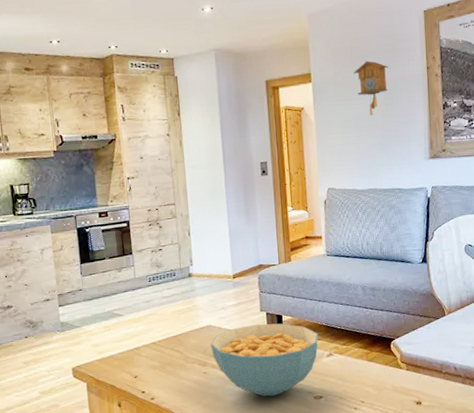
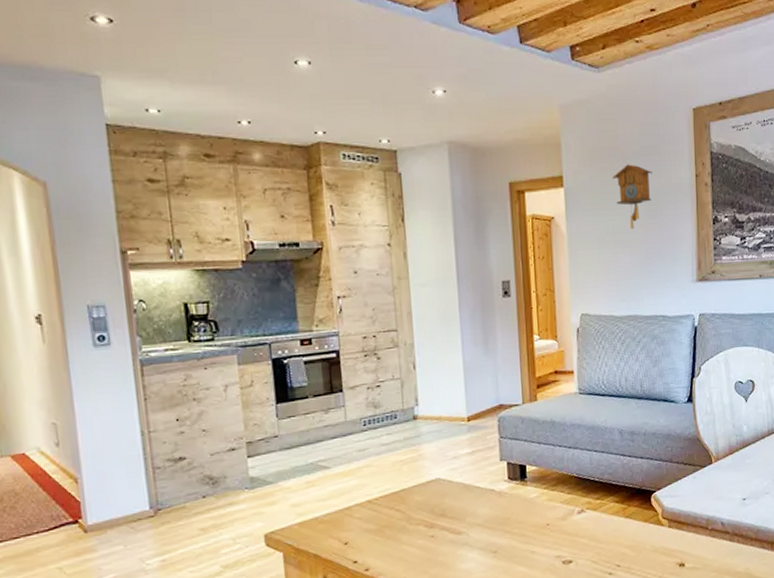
cereal bowl: present [211,323,319,397] -> none [439,474,568,563]

